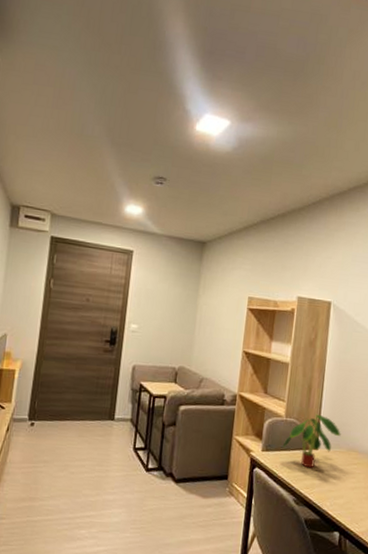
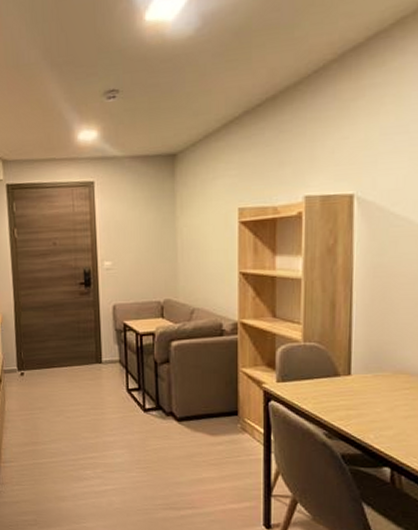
plant: present [282,414,341,468] -> none [303,334,383,397]

